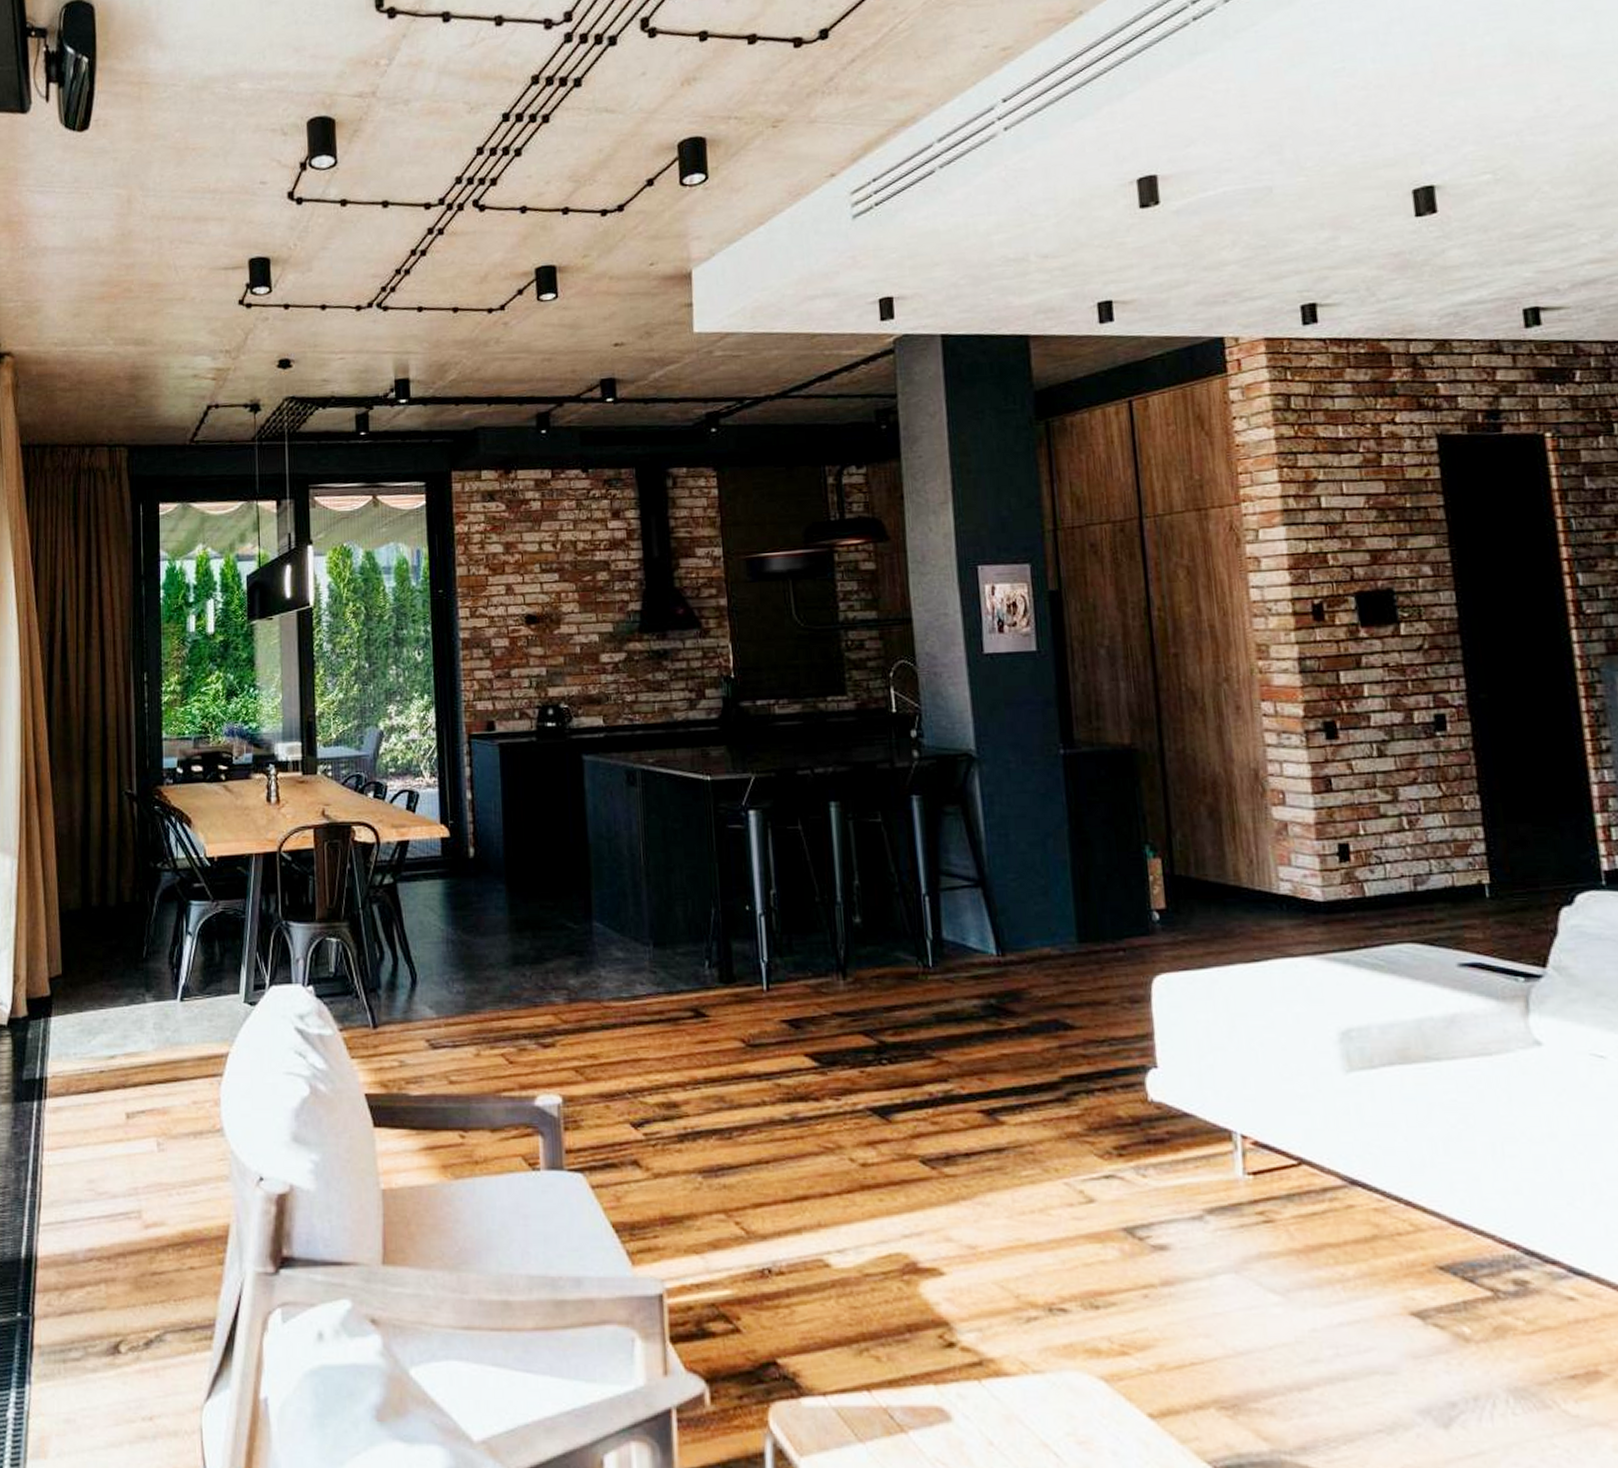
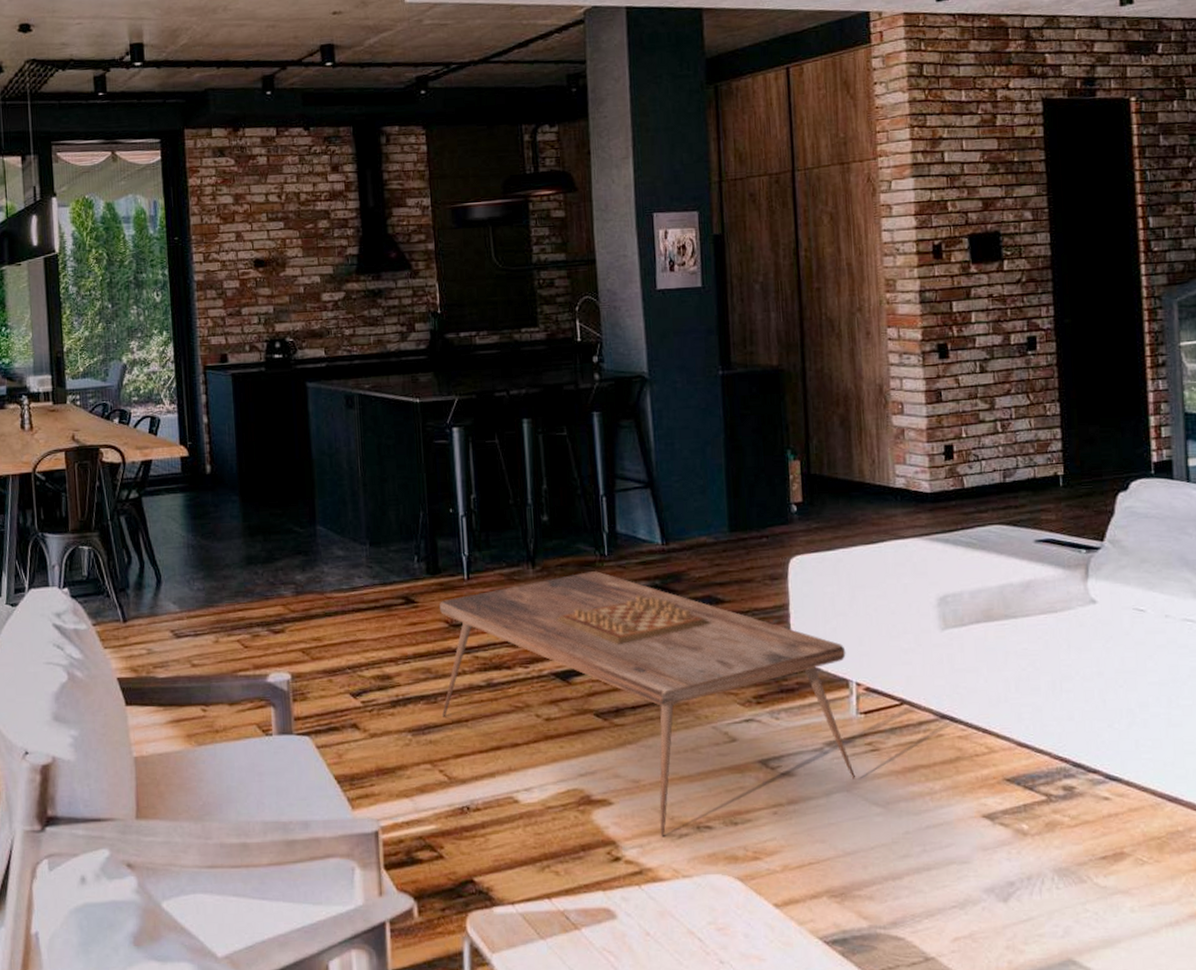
coffee table: none [733,986,1246,1320] -> present [439,571,856,838]

